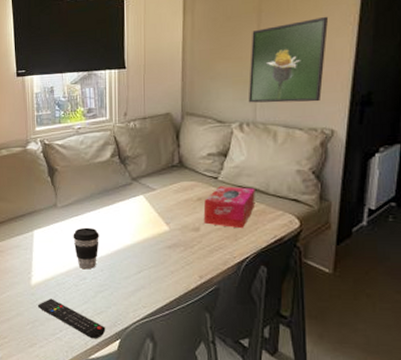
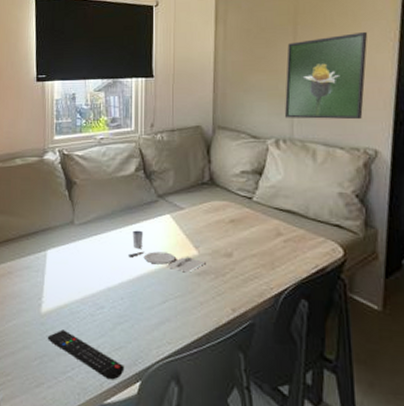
coffee cup: present [73,227,99,270] -> none [91,248,120,297]
place setting: none [106,210,176,246] -> present [128,230,206,273]
tissue box: present [203,186,255,229] -> none [236,207,294,256]

